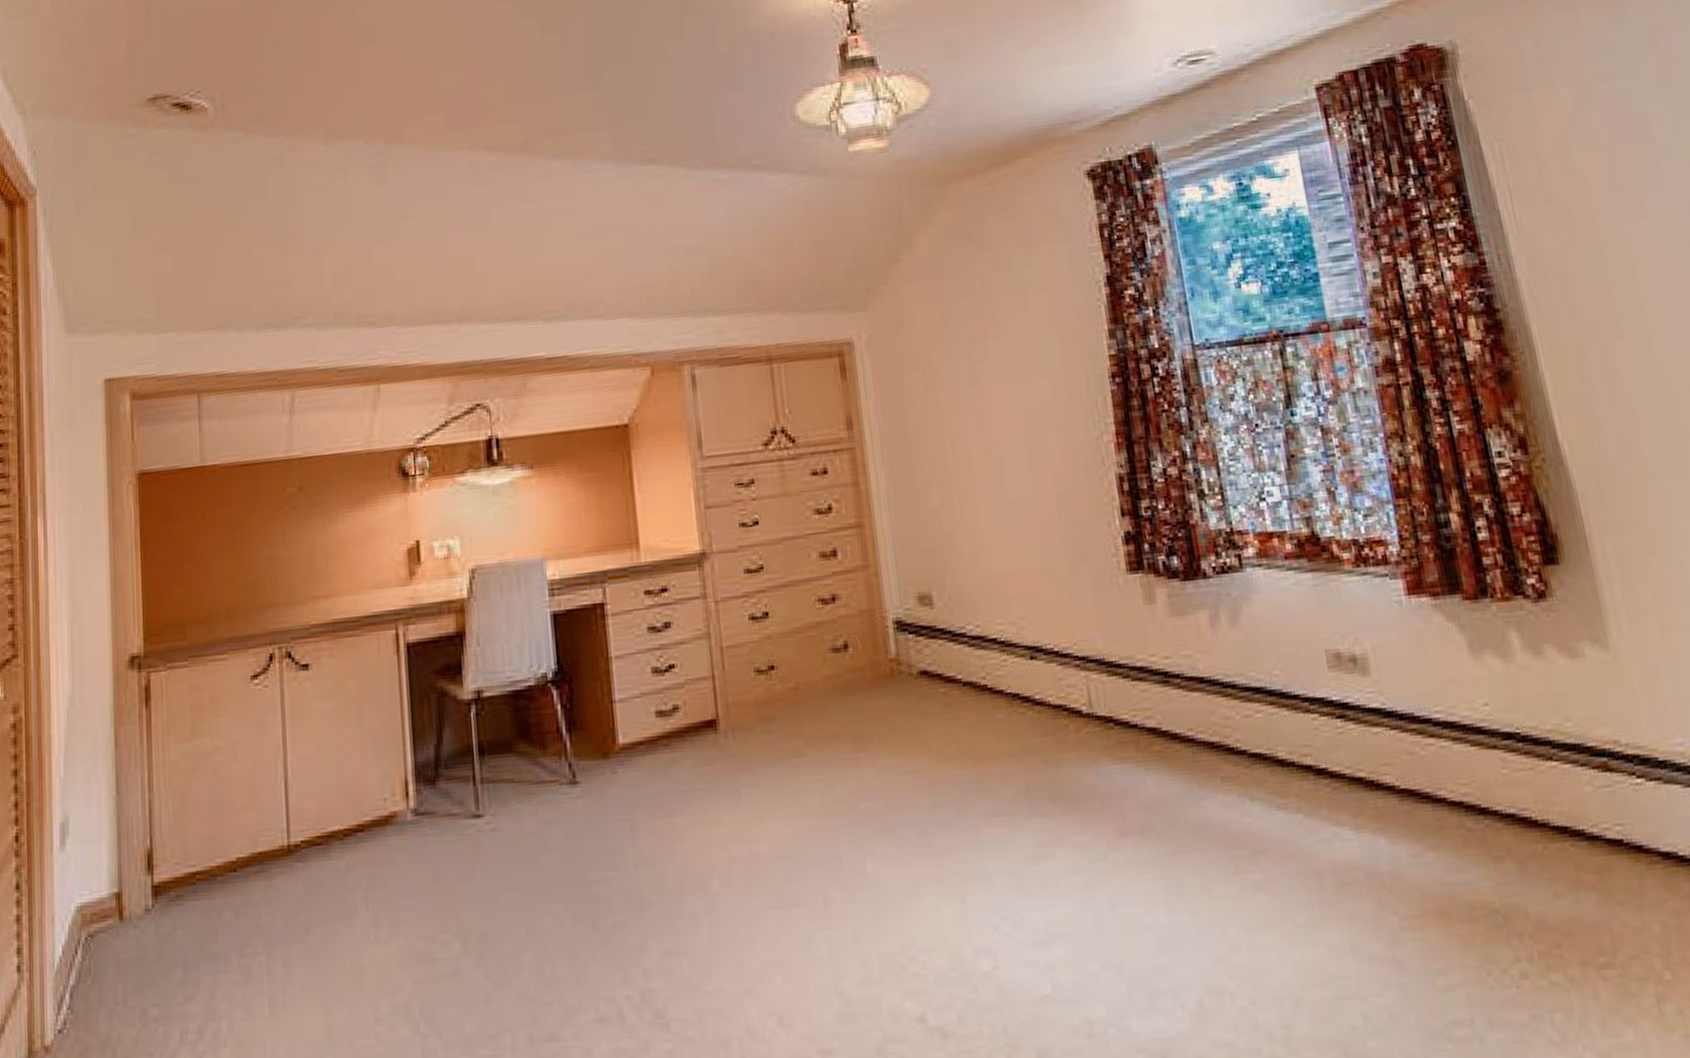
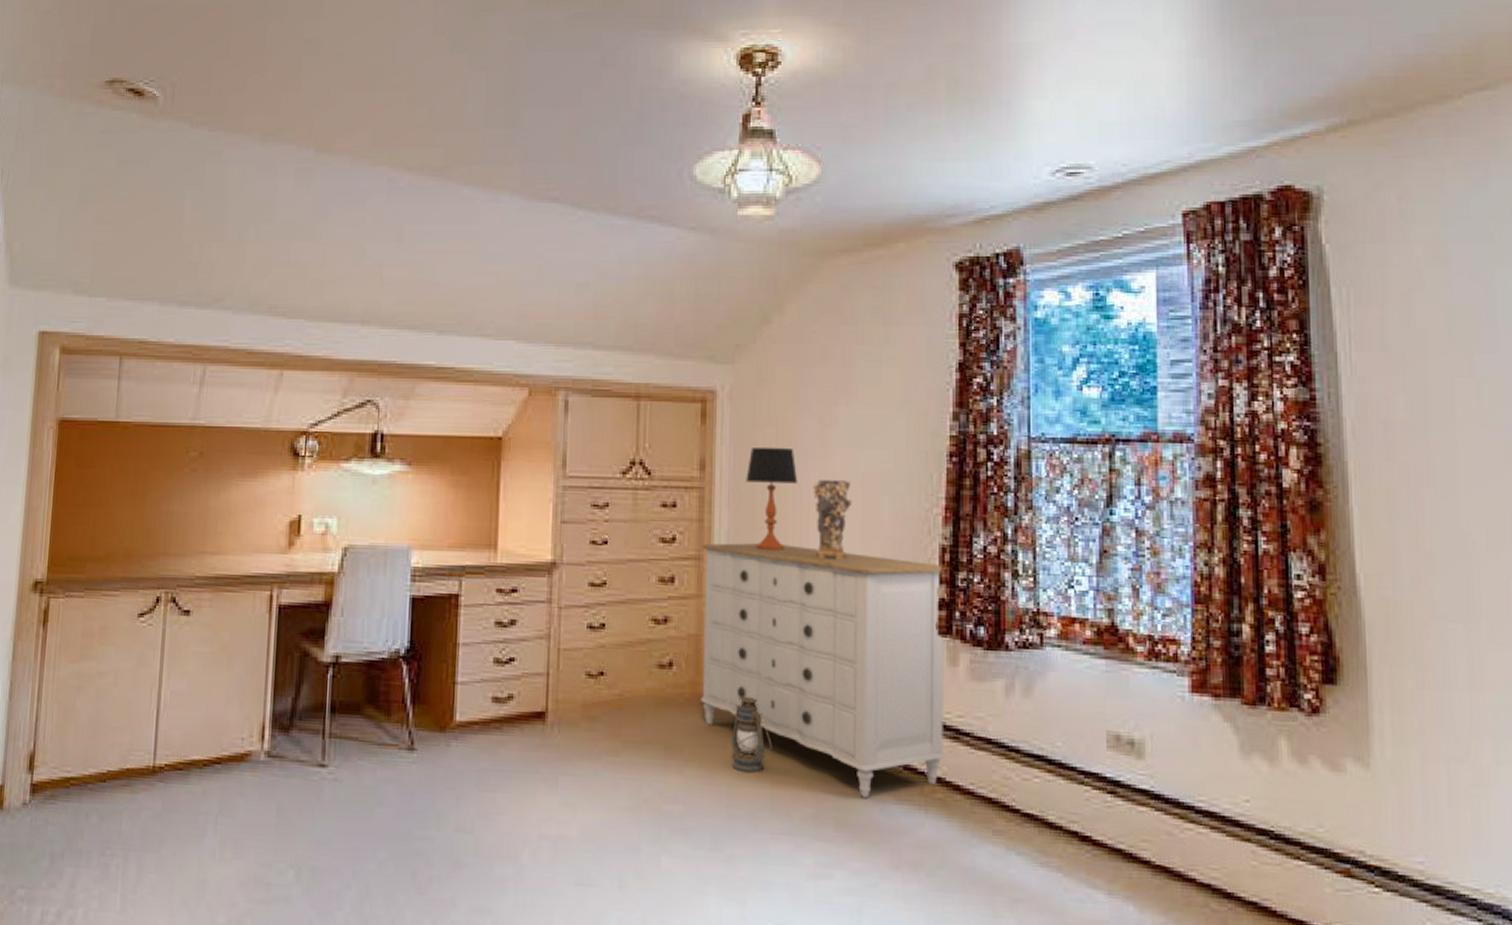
dresser: none [861,495,1157,762] -> present [700,543,945,798]
table lamp: none [898,392,955,507] -> present [746,446,798,550]
lantern: none [923,669,969,755] -> present [732,696,772,774]
decorative vase: none [971,418,1019,508] -> present [813,479,853,560]

